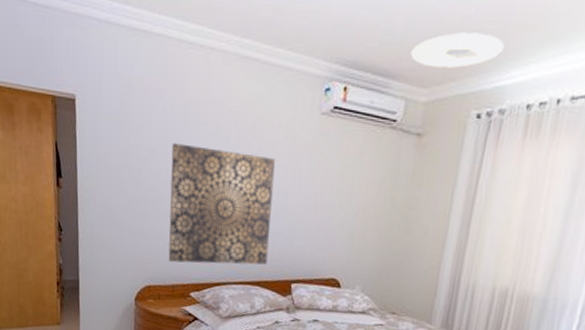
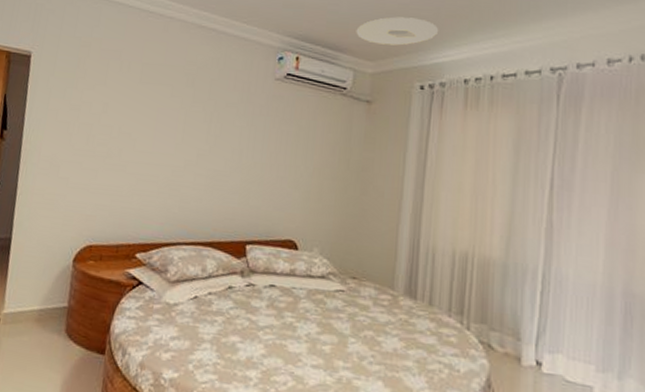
wall art: present [168,143,276,265] -> none [114,100,231,225]

